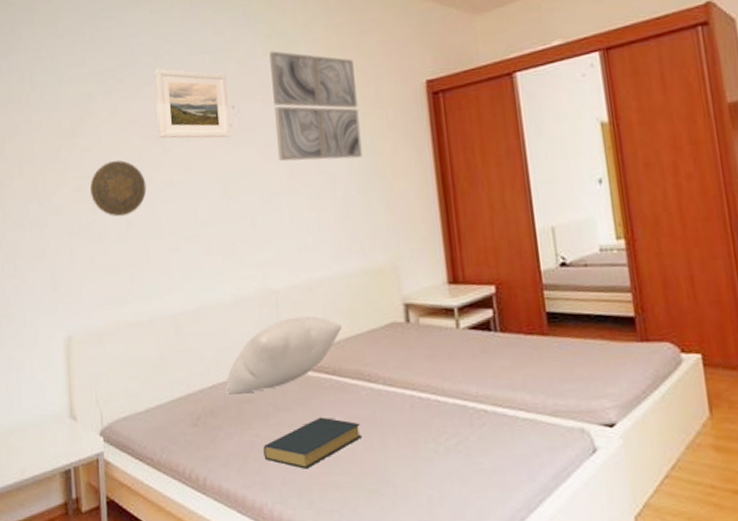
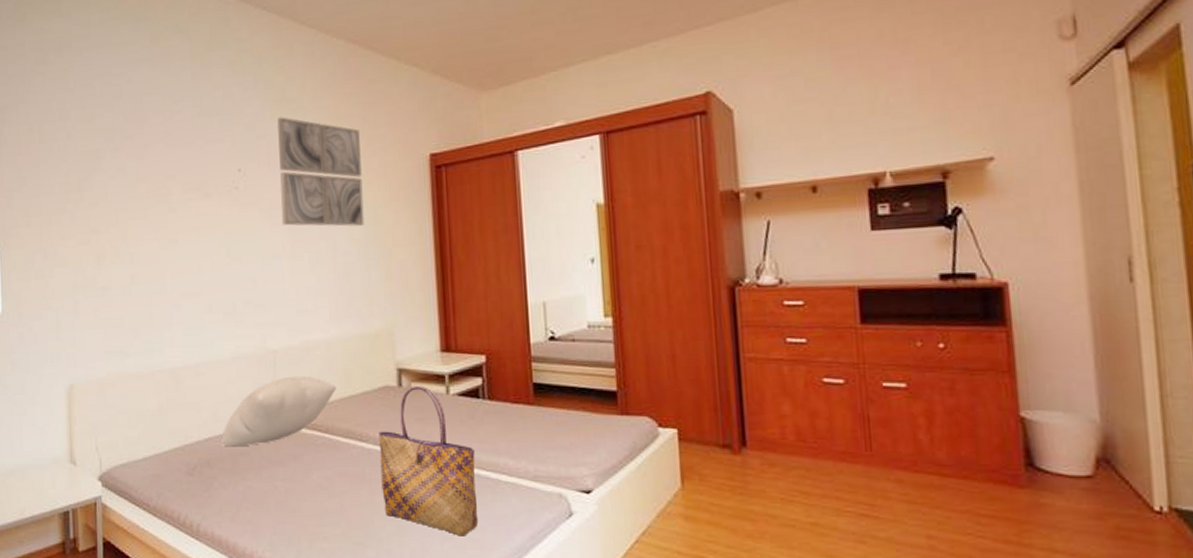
decorative plate: present [90,160,147,217] -> none [96,216,152,272]
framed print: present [154,68,231,139] -> none [162,128,237,200]
hardback book: present [263,417,361,469] -> none [256,472,351,520]
tote bag: none [388,320,498,479] -> present [379,385,479,536]

